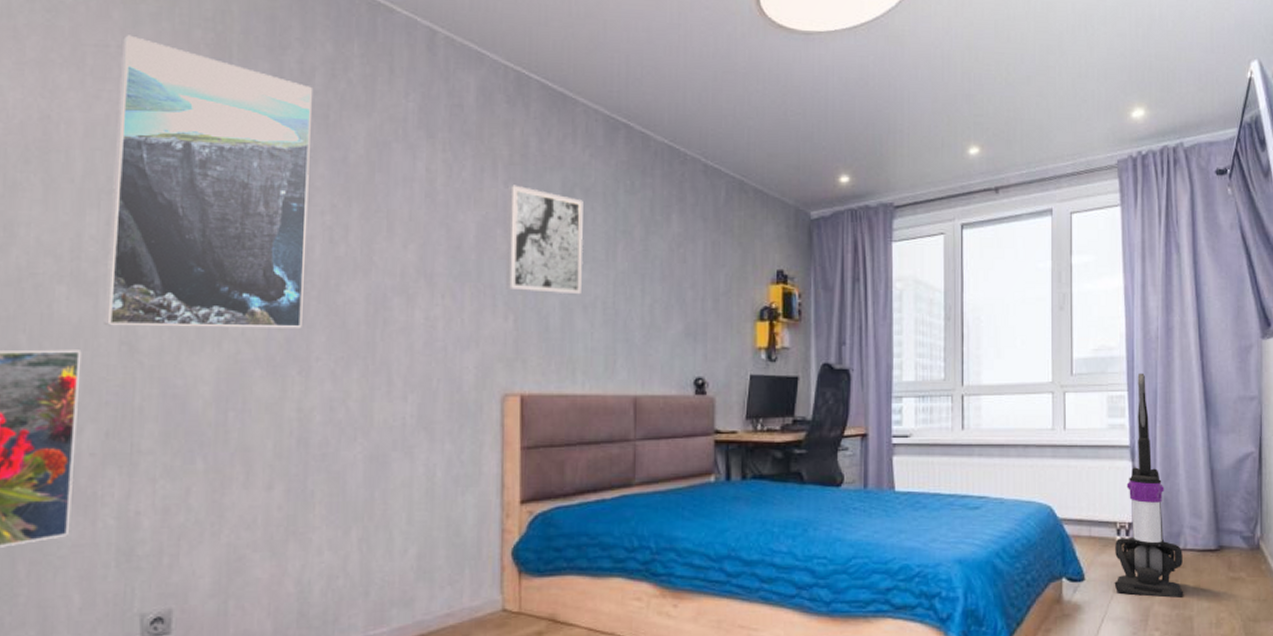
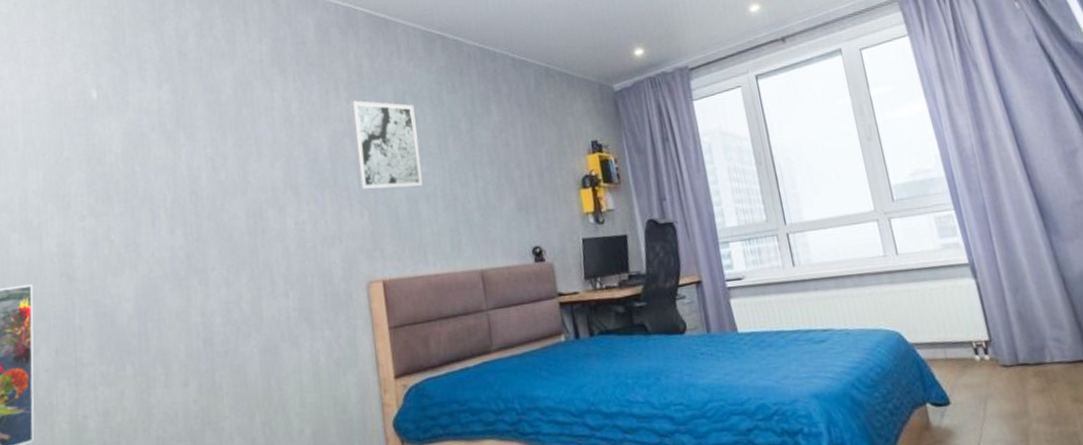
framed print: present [103,35,313,329] -> none [45,29,198,261]
vacuum cleaner: present [1114,373,1183,599] -> none [961,190,1062,416]

